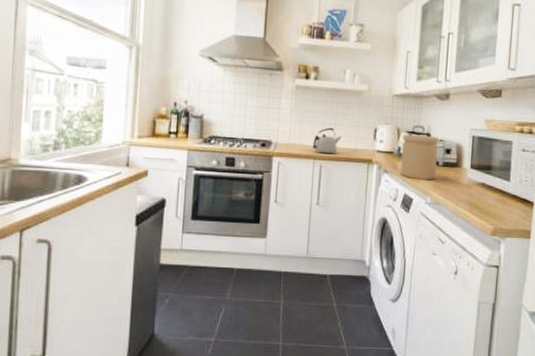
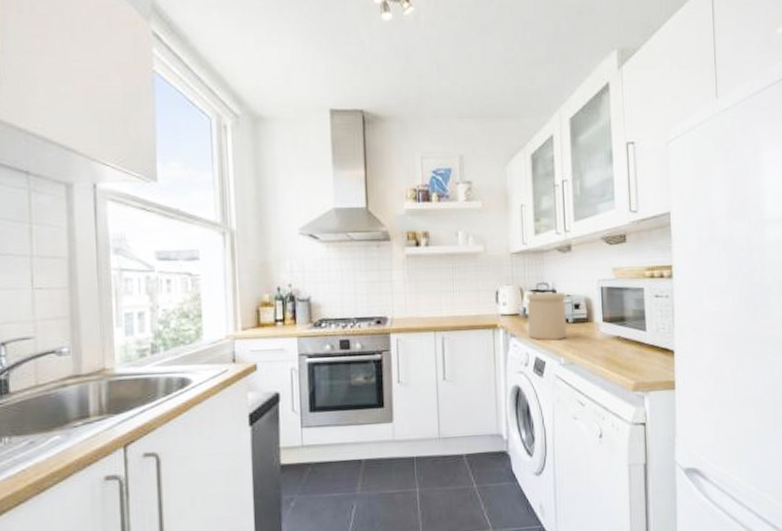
kettle: present [313,127,342,155] -> none [432,295,462,325]

